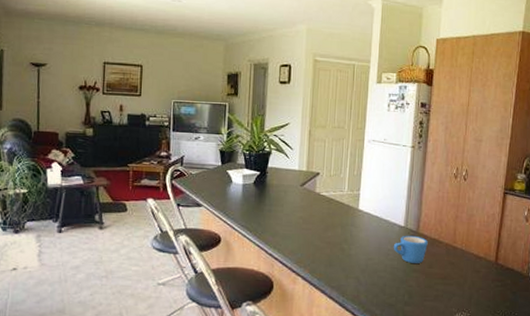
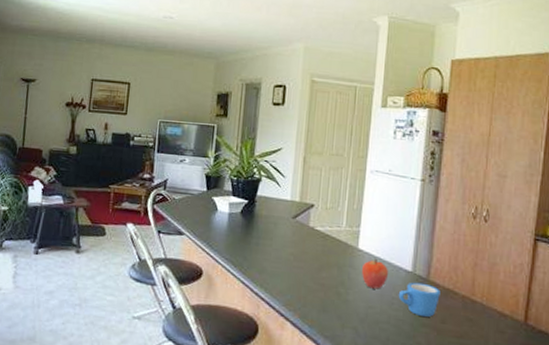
apple: none [361,216,384,243] -> present [361,258,388,289]

